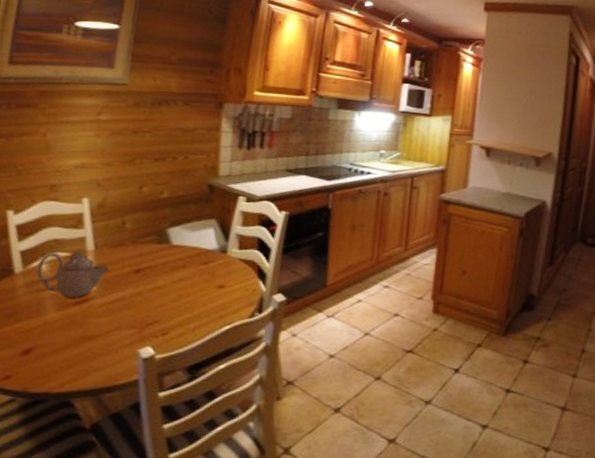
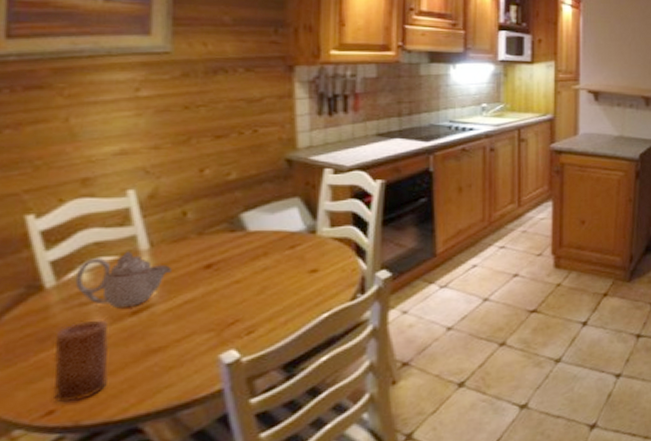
candle: none [11,304,57,372] -> present [53,319,109,403]

